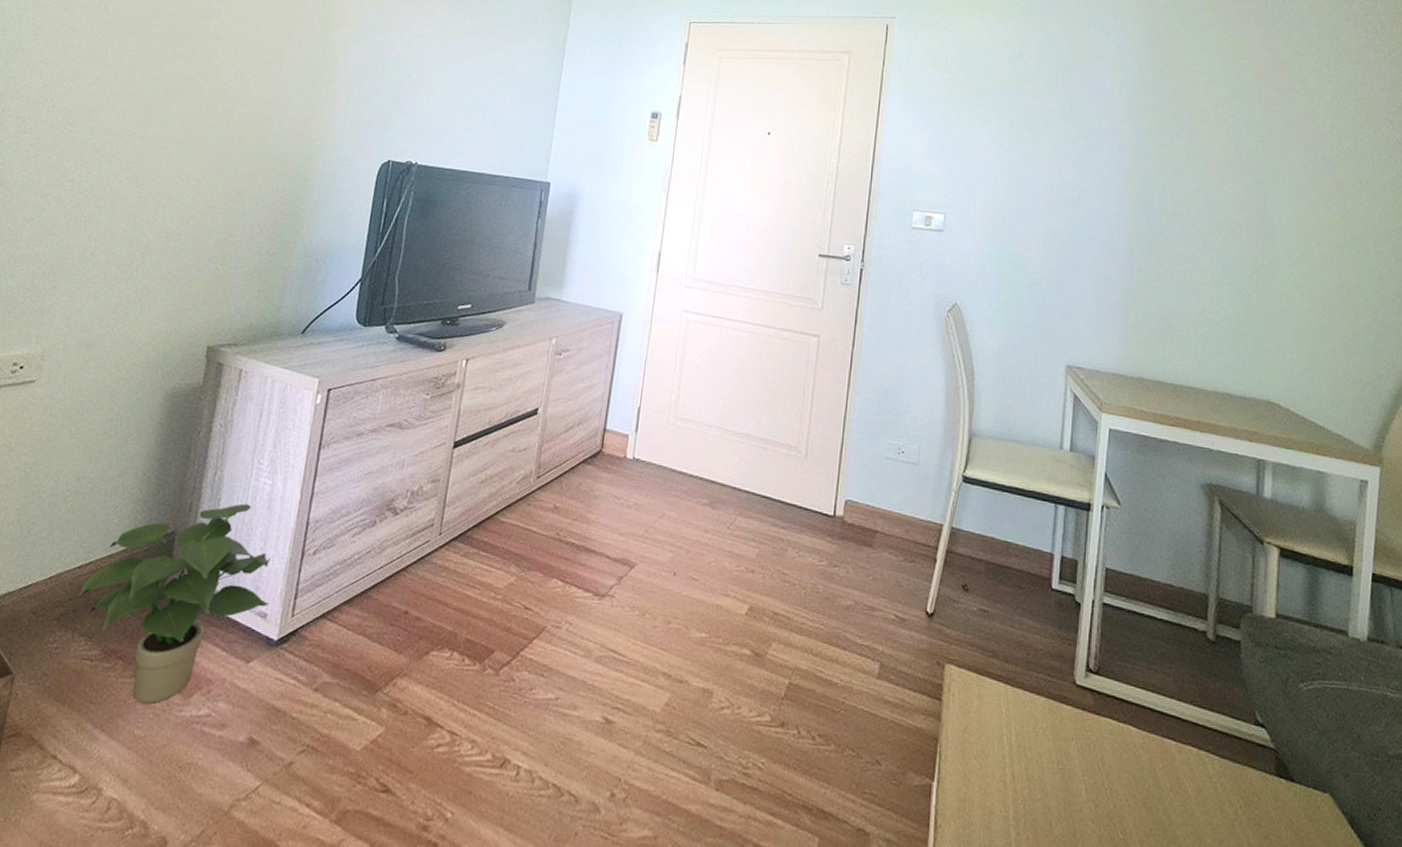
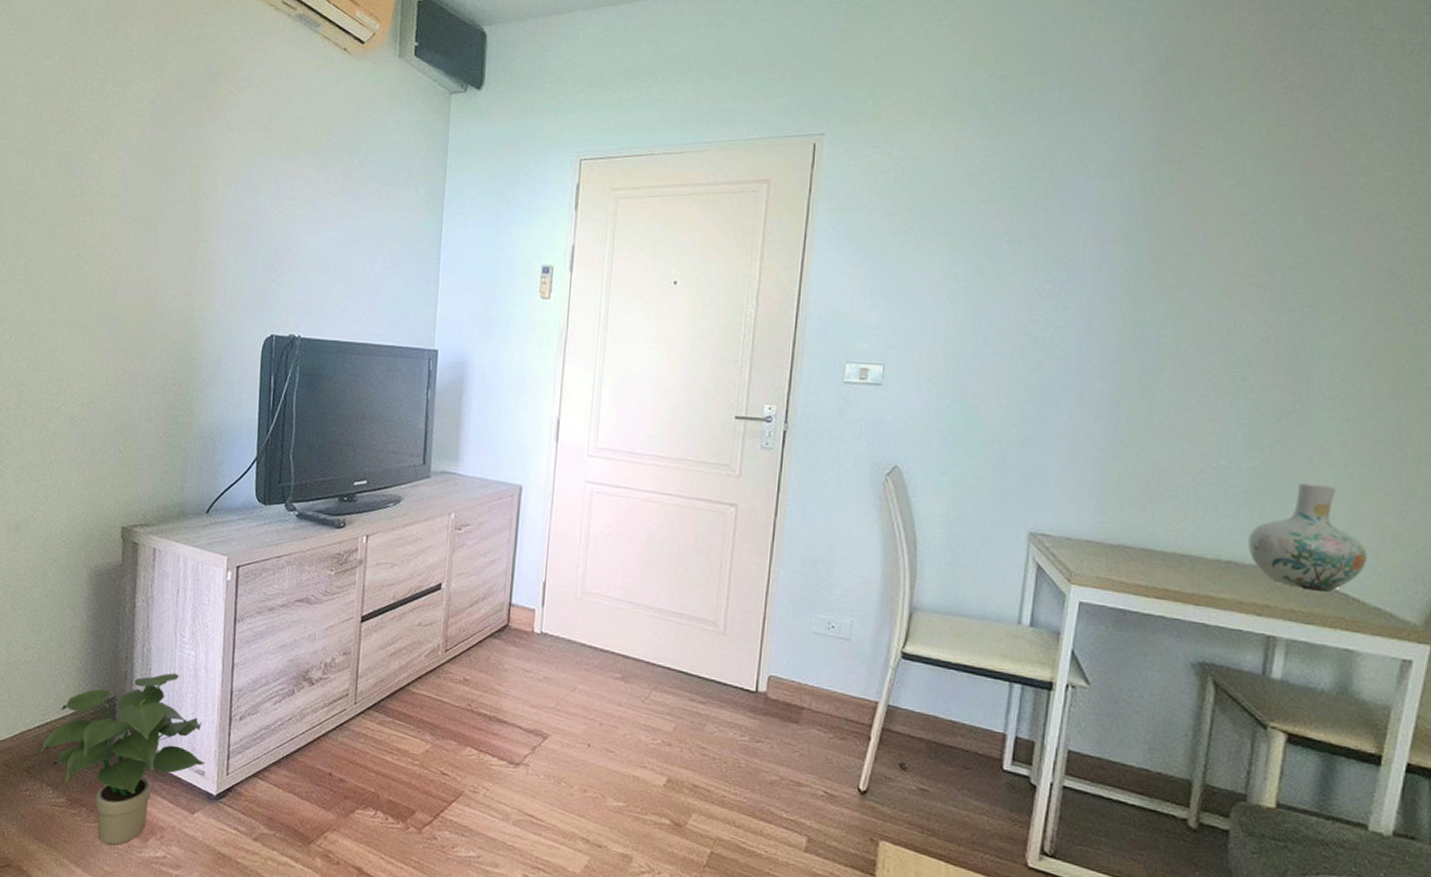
vase: none [1237,326,1328,420] -> present [1247,482,1369,592]

